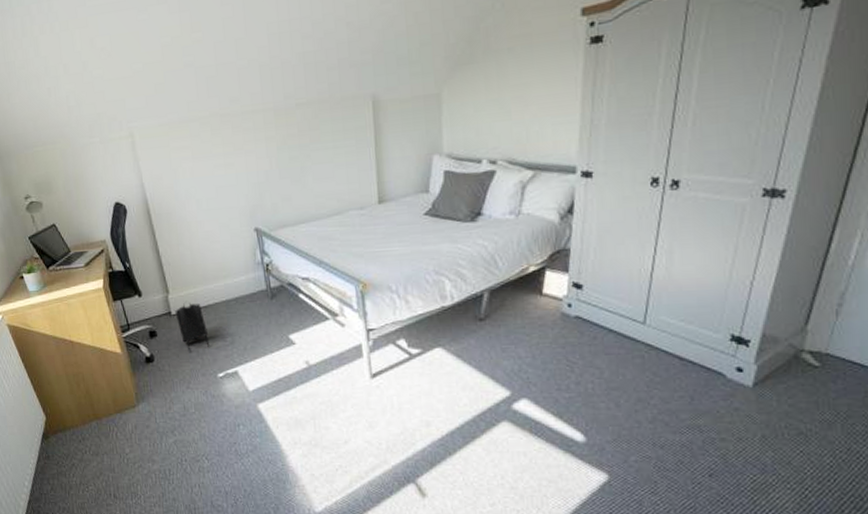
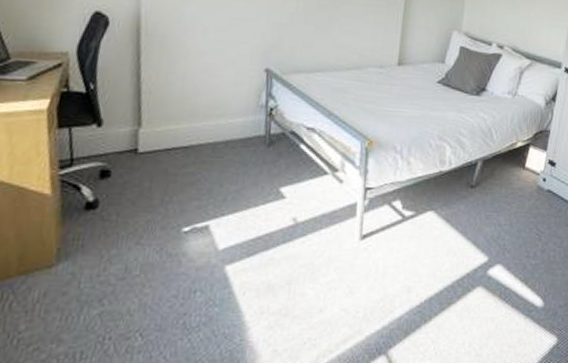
backpack: present [175,303,210,353] -> none [143,140,182,201]

